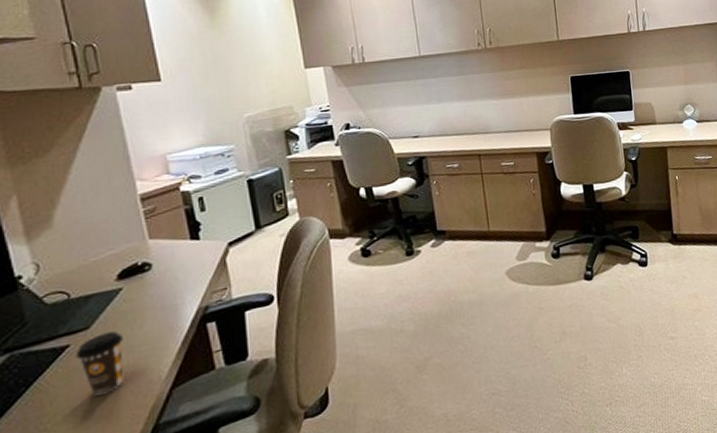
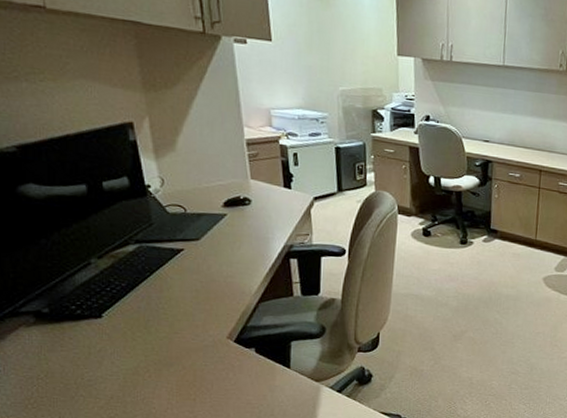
coffee cup: present [75,331,125,396] -> none [188,246,225,293]

